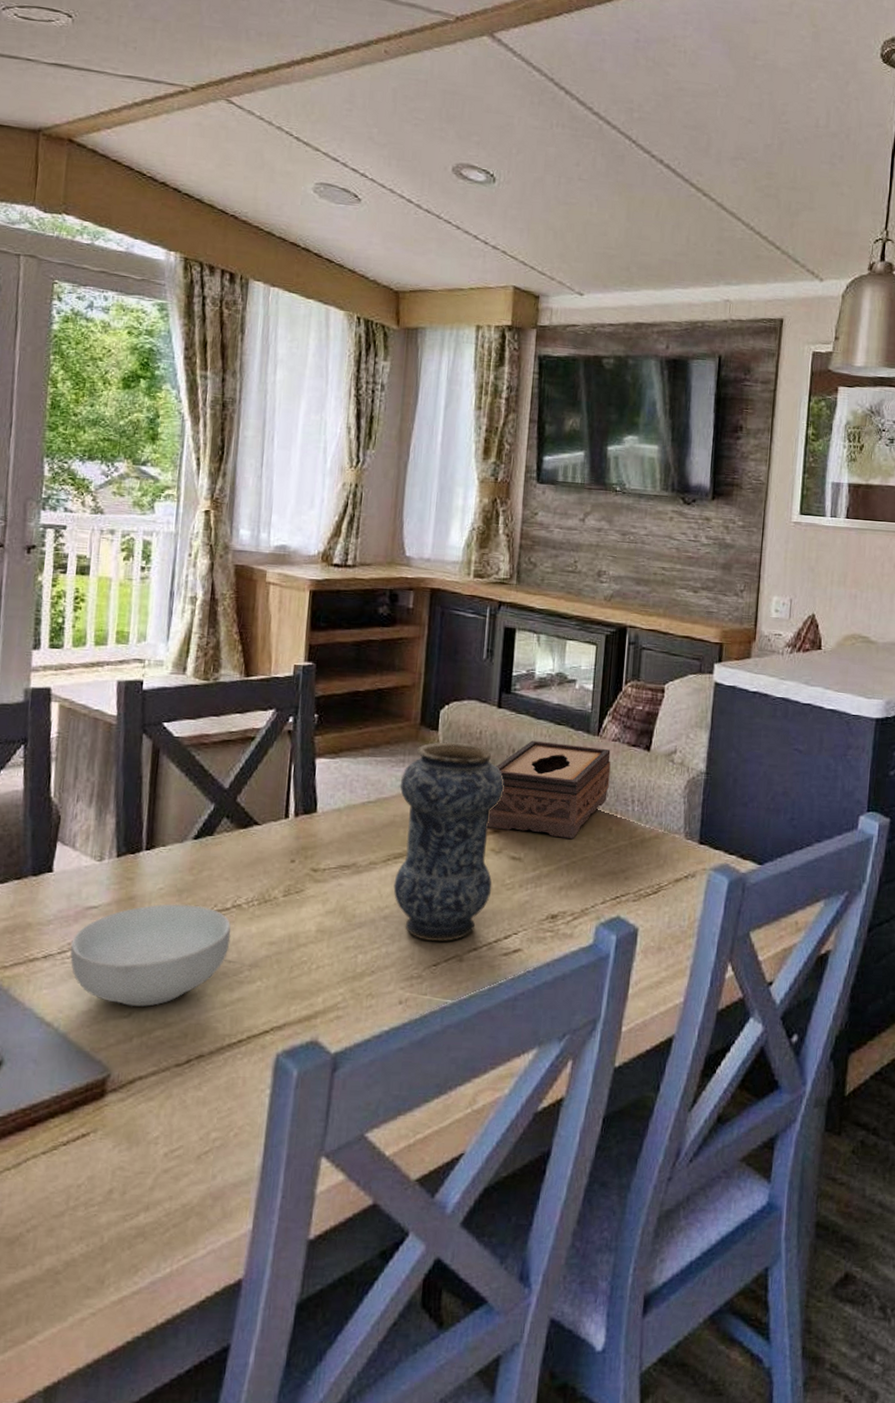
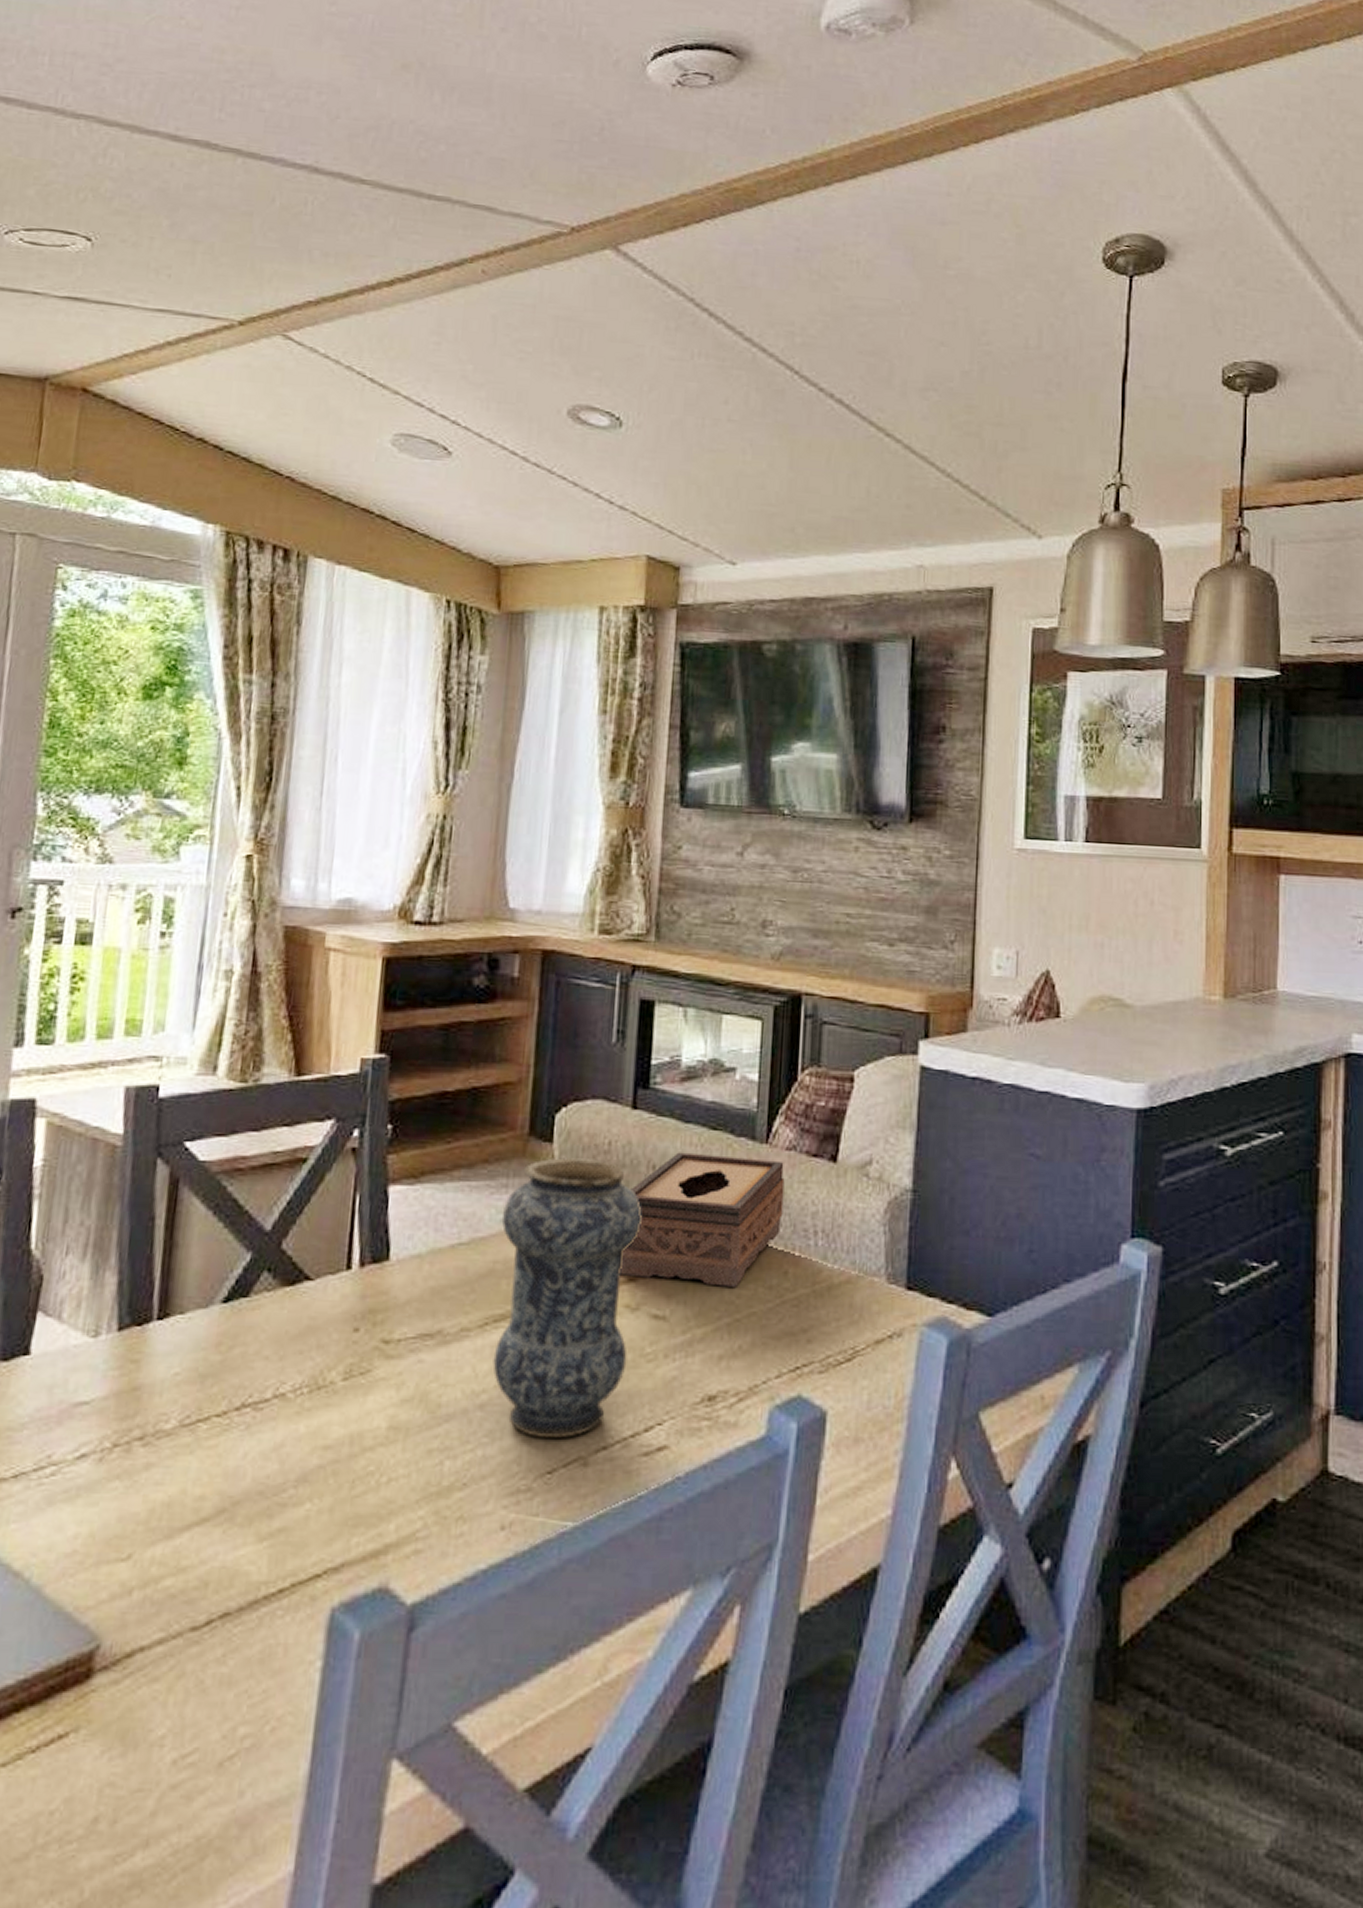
cereal bowl: present [70,904,231,1007] -> none [50,1395,272,1544]

